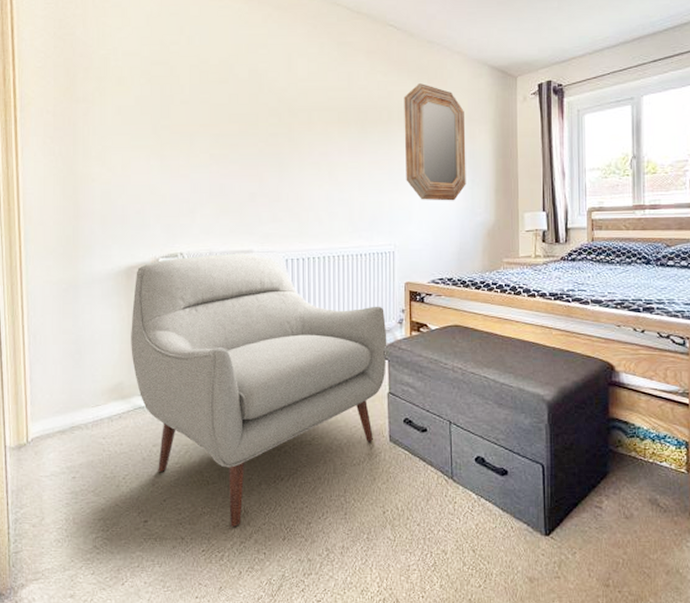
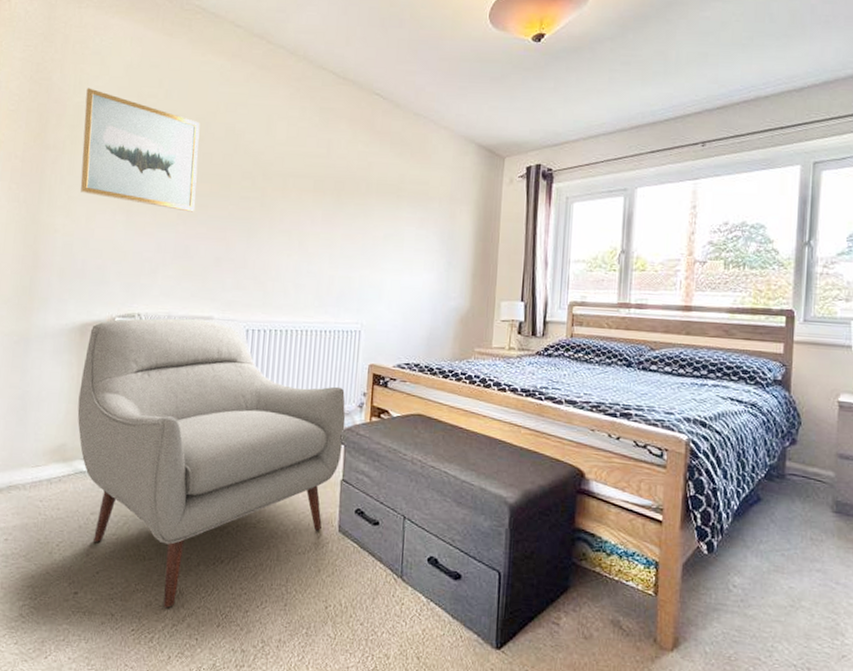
wall art: none [110,40,226,152] -> present [80,88,200,212]
home mirror: present [404,83,466,201] -> none [379,157,446,283]

